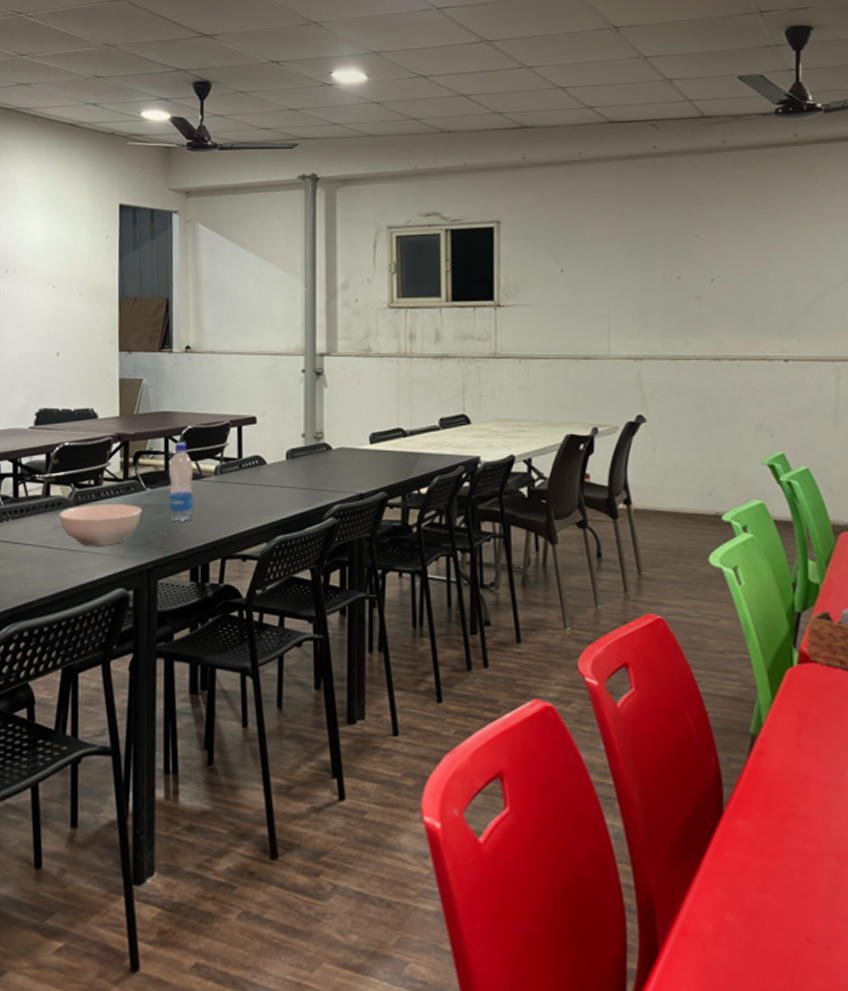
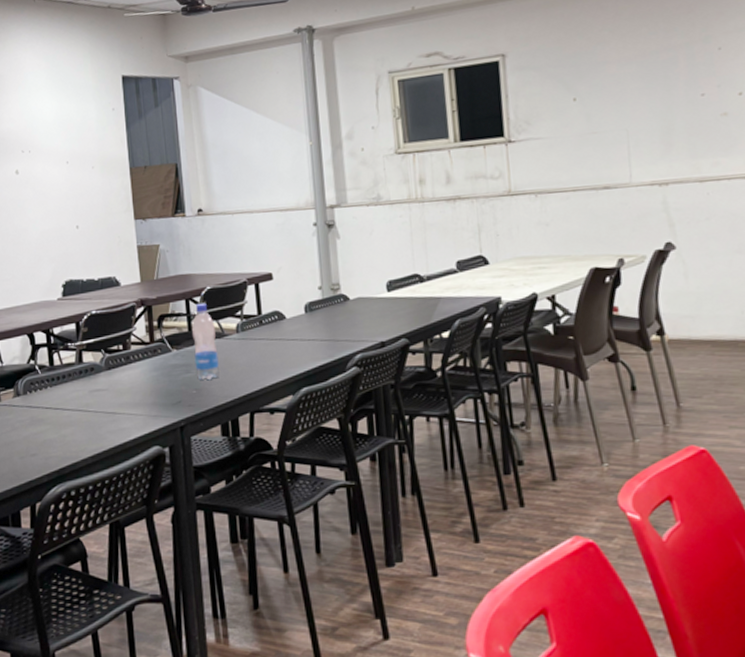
bowl: present [59,504,142,546] -> none [93,366,171,408]

